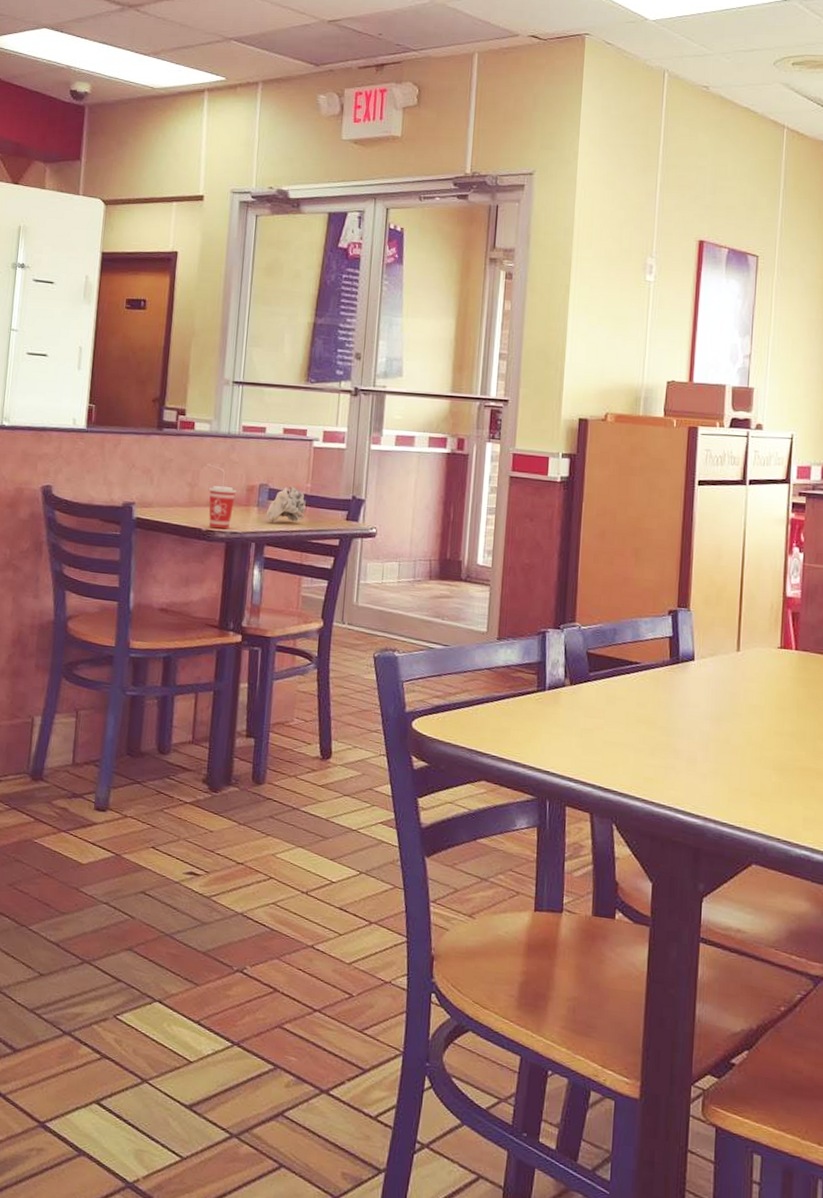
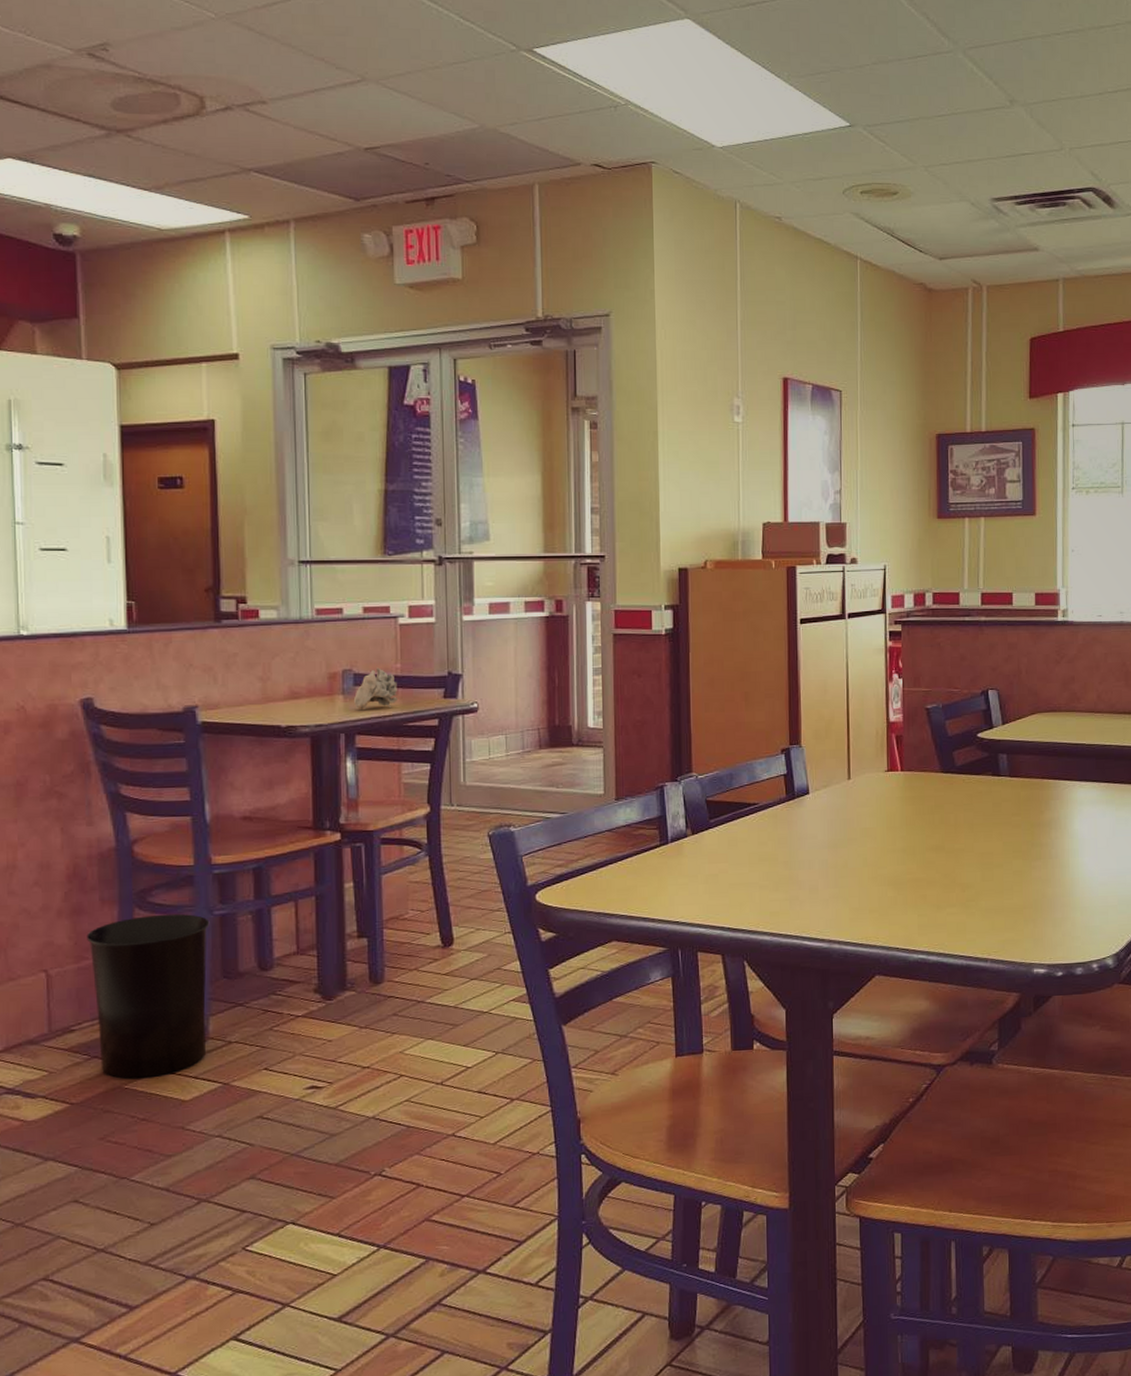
waste bin: none [17,686,122,836] -> present [87,913,210,1079]
beverage cup: present [206,462,237,529] -> none [277,653,317,723]

